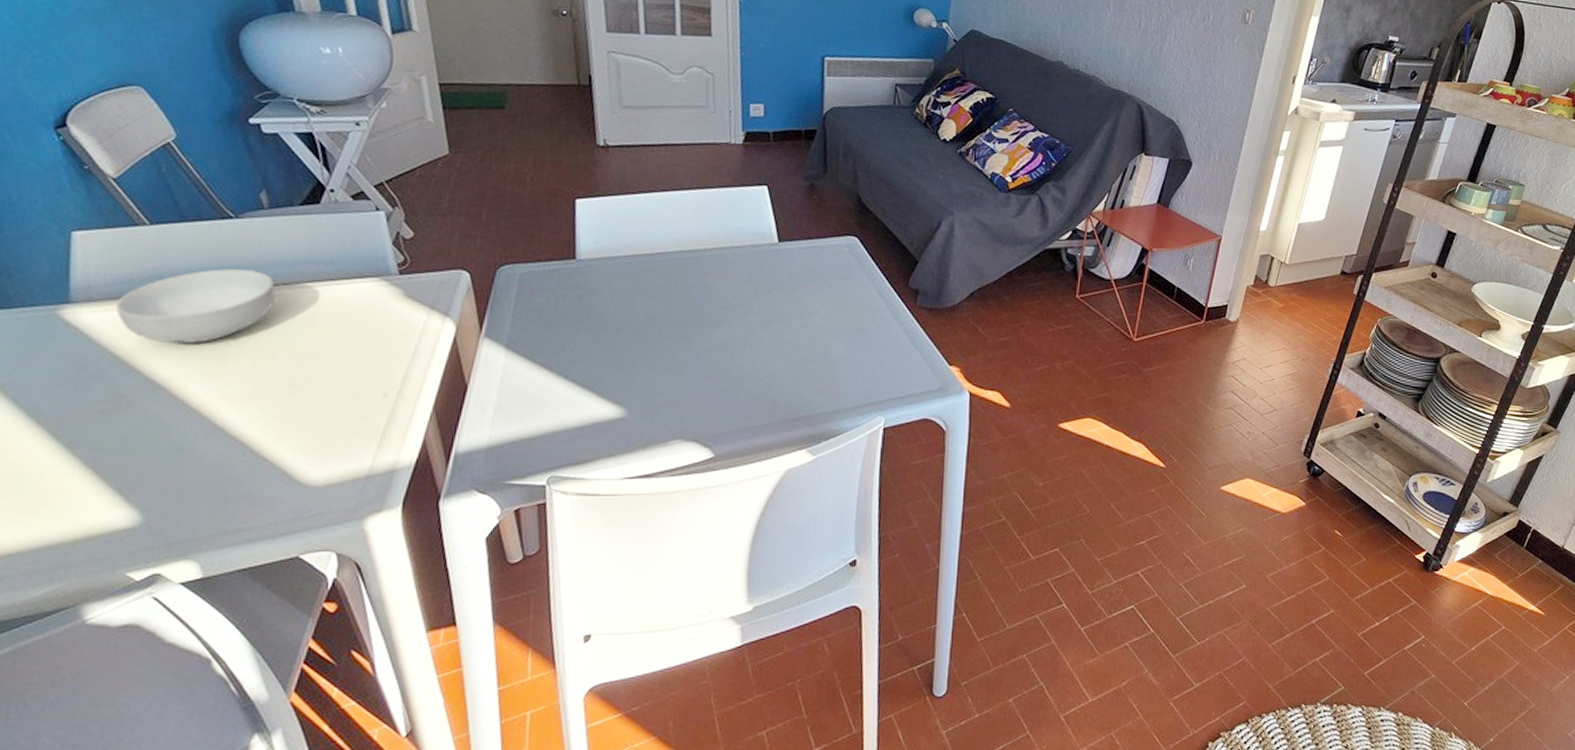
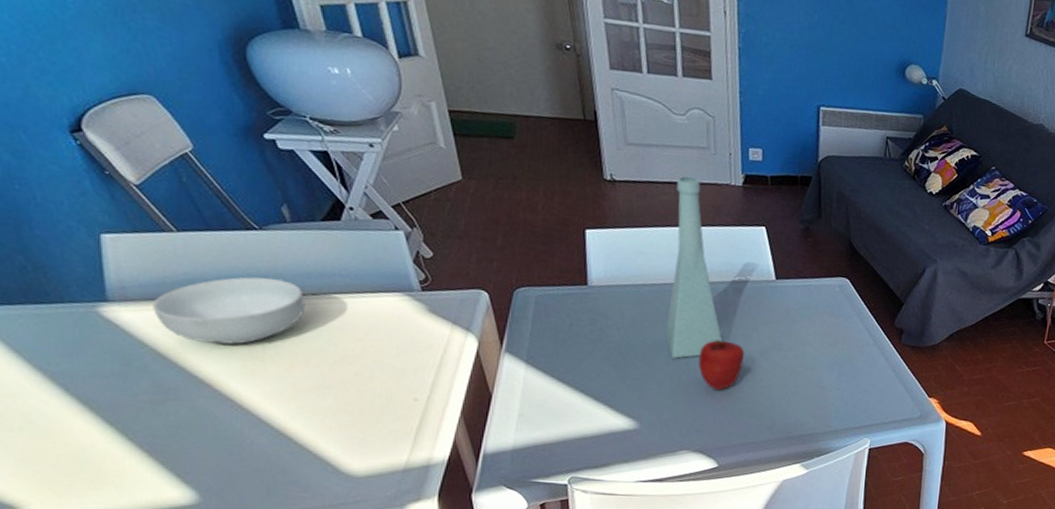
vase: none [657,136,721,335] -> present [665,176,723,359]
apple: none [693,312,744,369] -> present [698,340,744,391]

